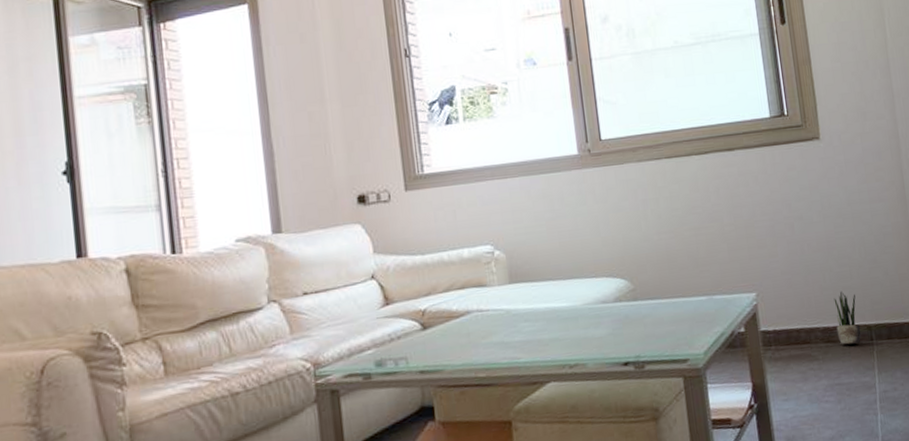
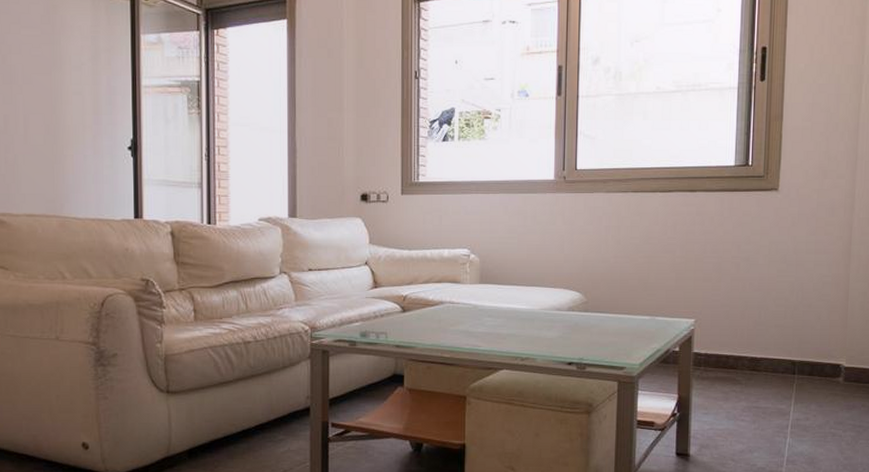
potted plant: present [834,291,861,344] -> none [762,328,786,375]

